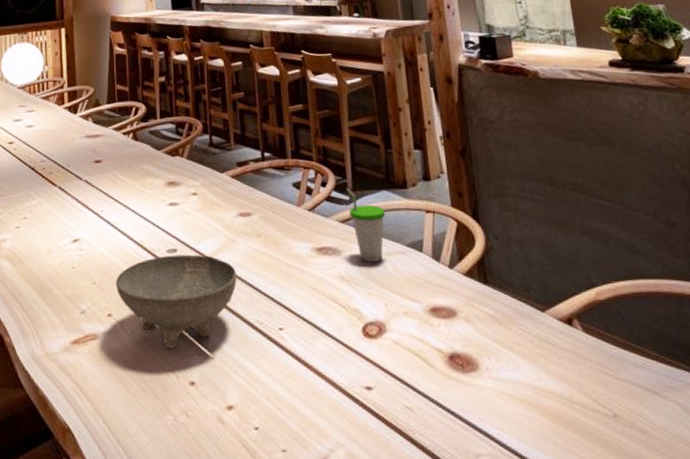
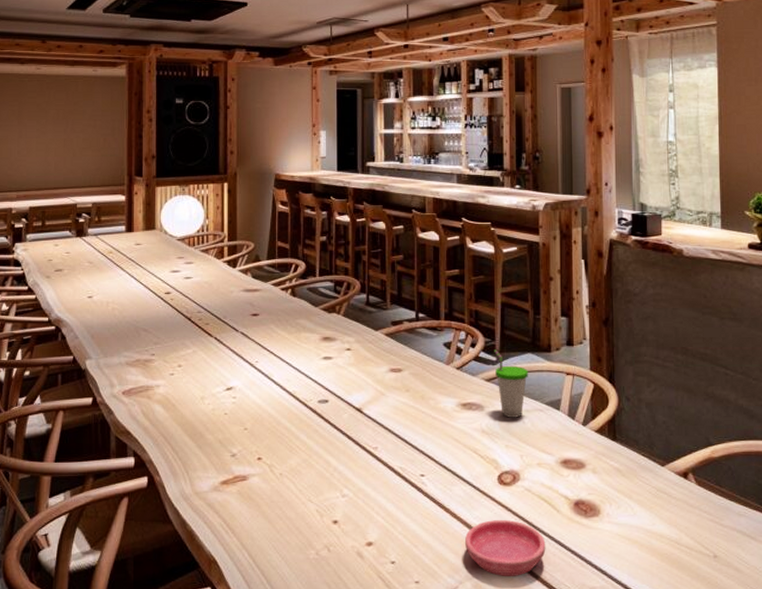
bowl: present [115,254,237,349] -> none [266,405,384,491]
saucer: none [332,376,423,444] -> present [465,519,546,577]

